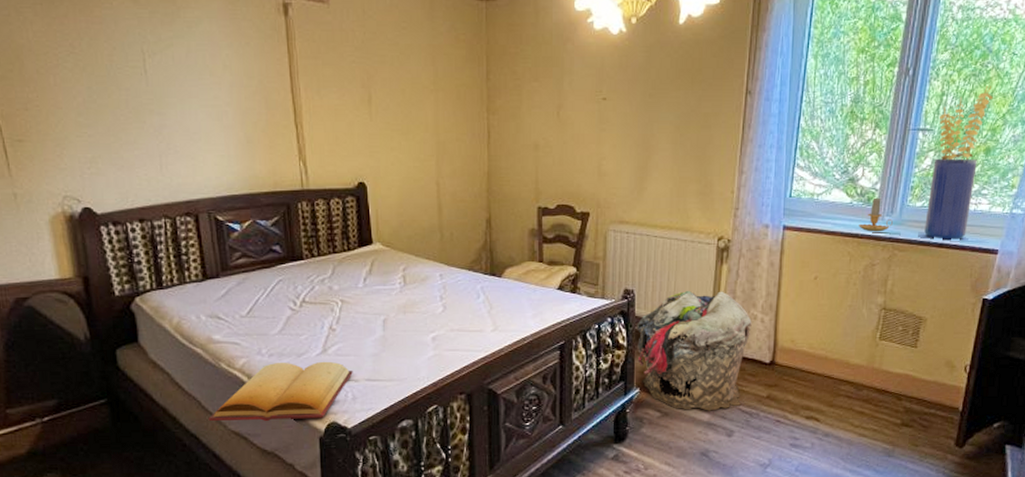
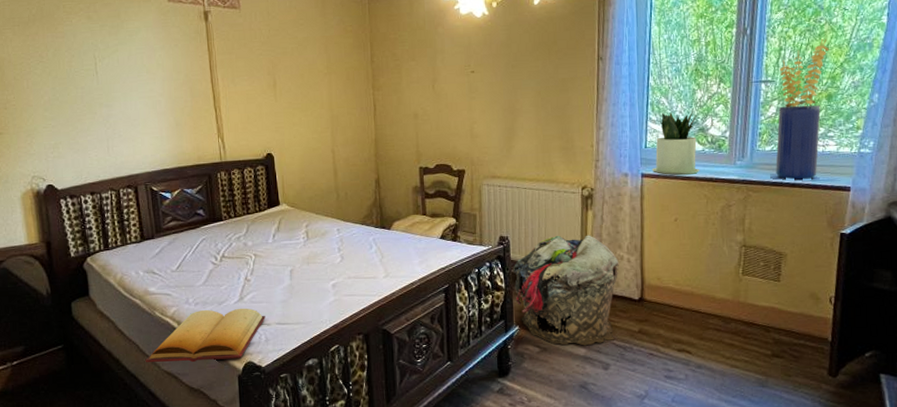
planter: none [794,158,848,230] -> present [651,111,700,176]
candle: present [859,197,893,232] -> none [712,144,745,176]

